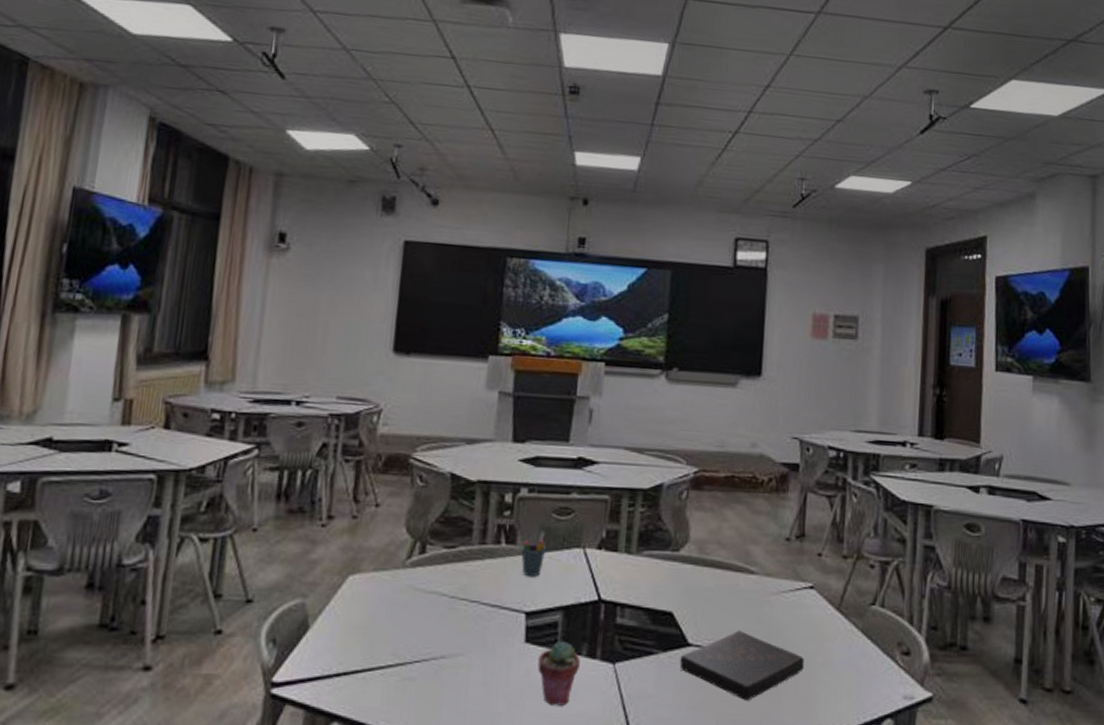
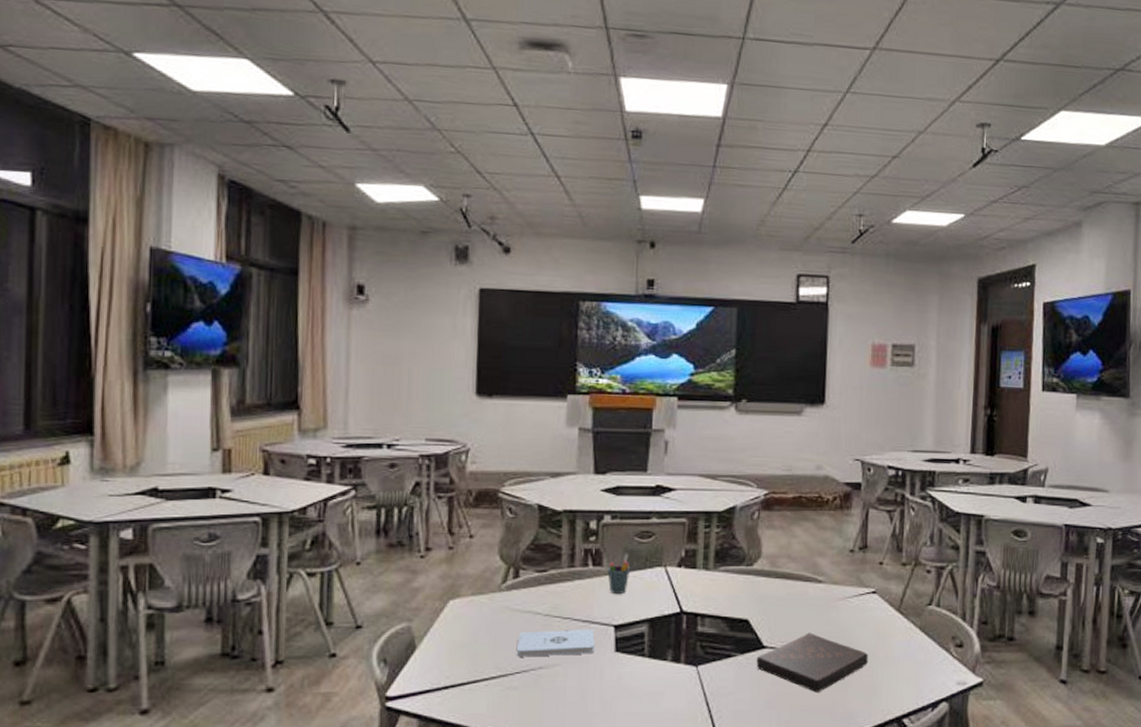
notepad: none [417,614,504,644] -> present [516,628,595,657]
potted succulent: present [537,640,580,706] -> none [627,649,666,705]

